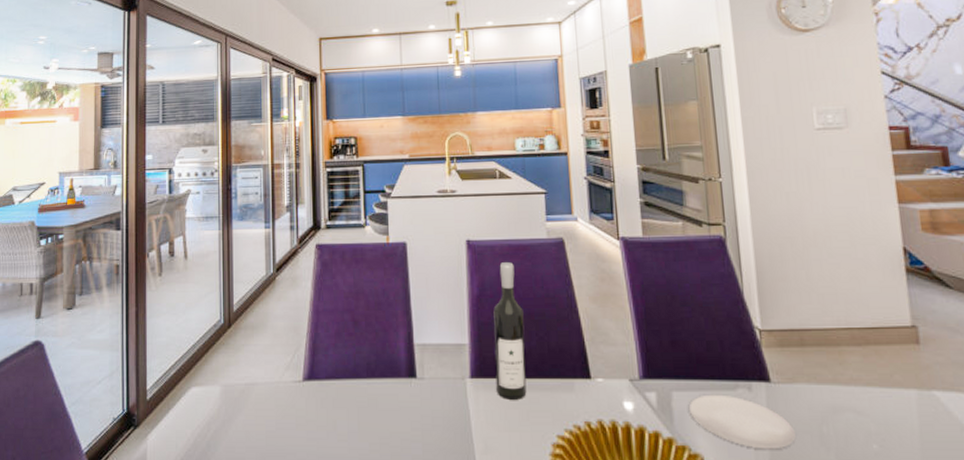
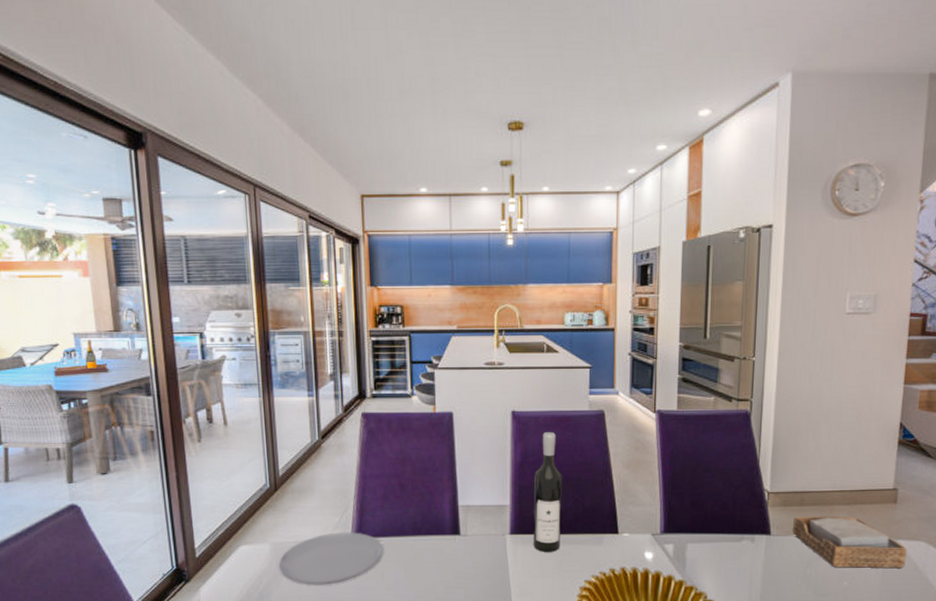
plate: none [227,372,336,435] -> present [278,531,384,585]
plate: present [688,394,796,450] -> none [699,545,784,588]
napkin holder: none [795,359,948,428] -> present [792,516,907,569]

